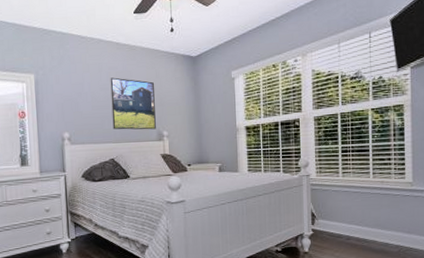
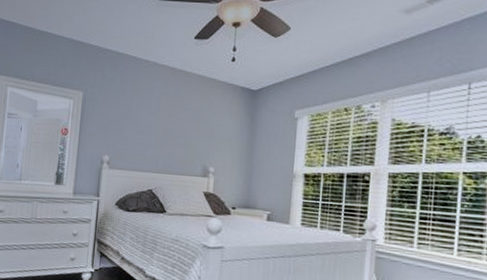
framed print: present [110,77,156,130] -> none [155,103,206,164]

